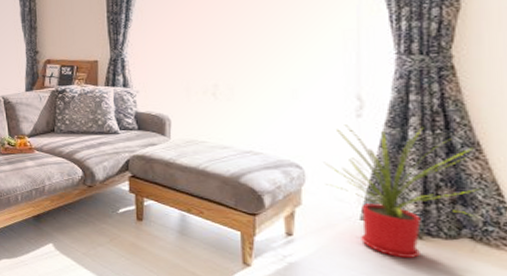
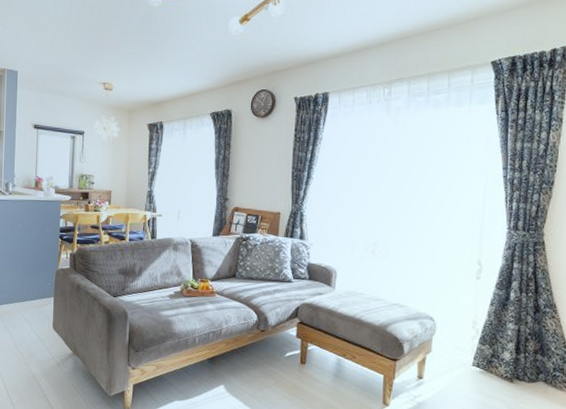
house plant: present [324,124,481,259] -> none [450,285,554,399]

